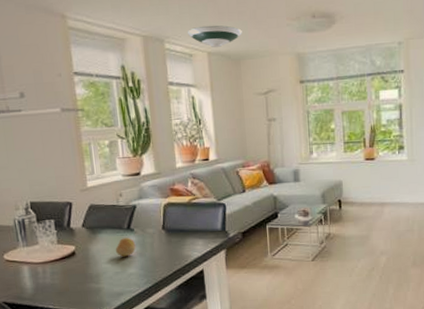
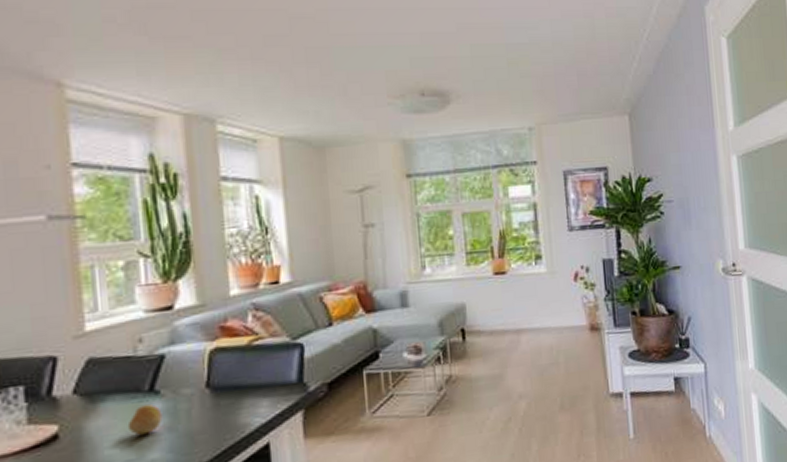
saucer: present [187,25,242,48] -> none [249,101,328,132]

